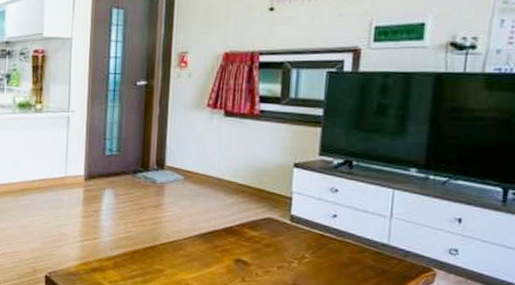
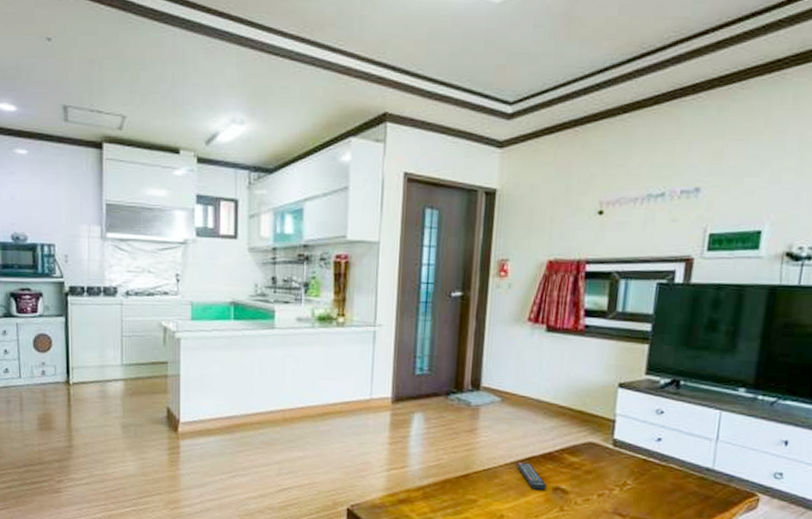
remote control: none [199,235,230,263] -> present [516,462,548,491]

